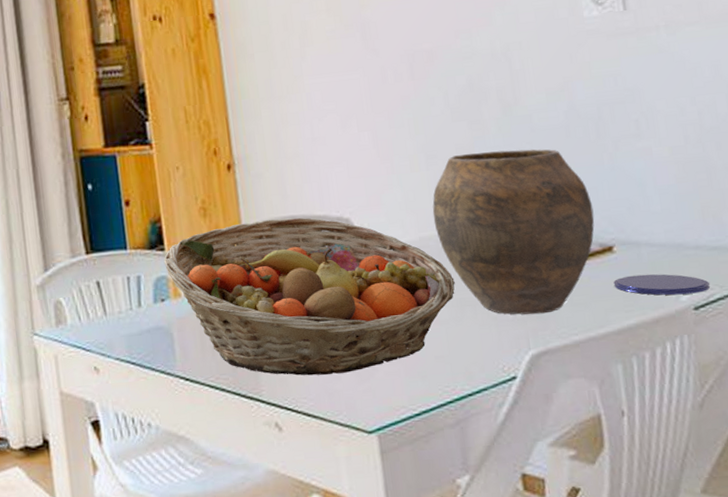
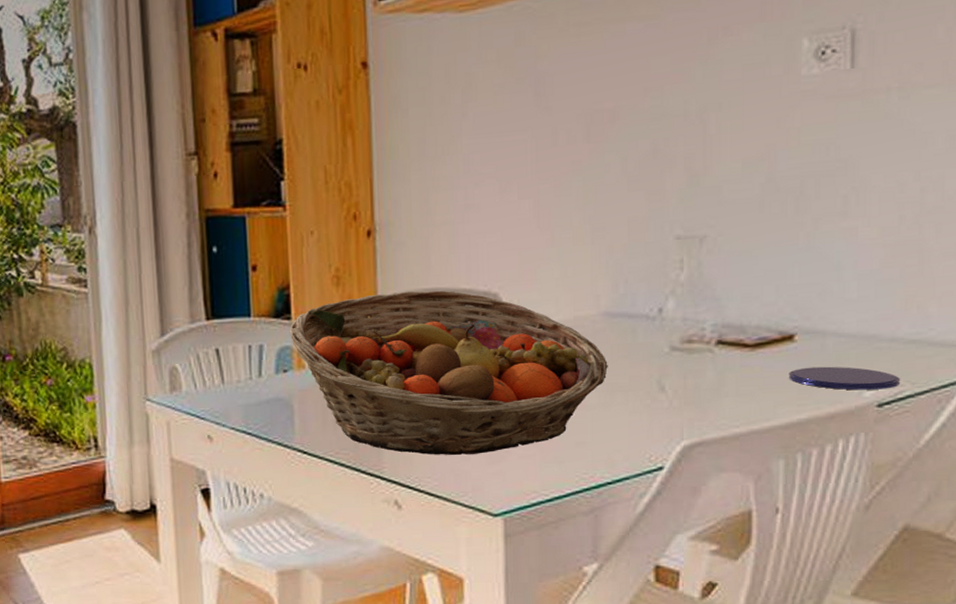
vase: present [432,149,595,315] -> none [592,224,778,404]

